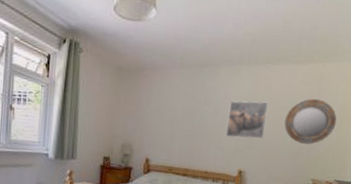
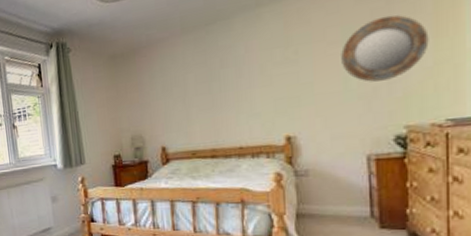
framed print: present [226,101,268,140] -> none [255,41,312,99]

